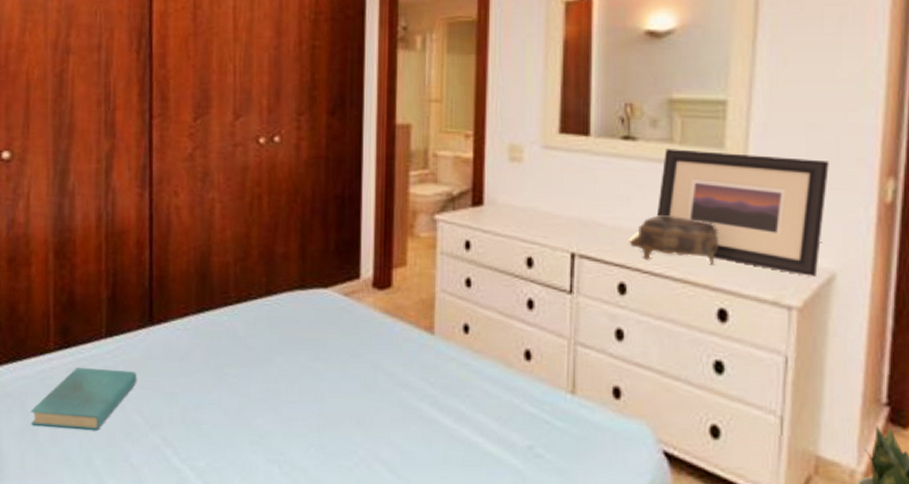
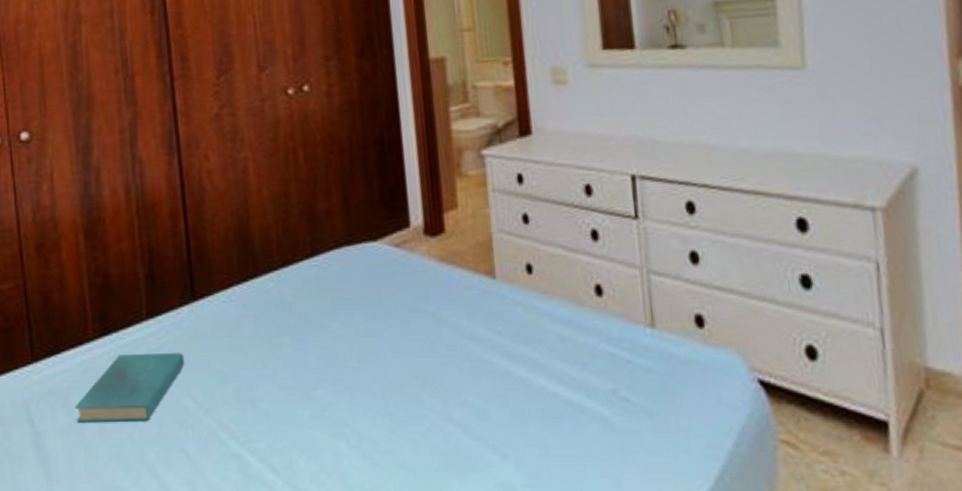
jewelry box: present [630,214,720,265] -> none [692,123,788,174]
picture frame: present [656,149,829,277] -> none [716,47,898,173]

